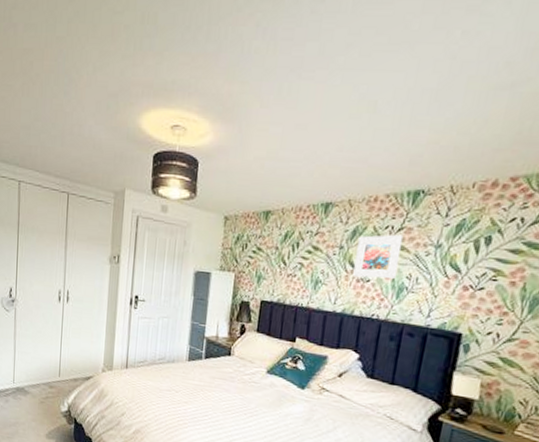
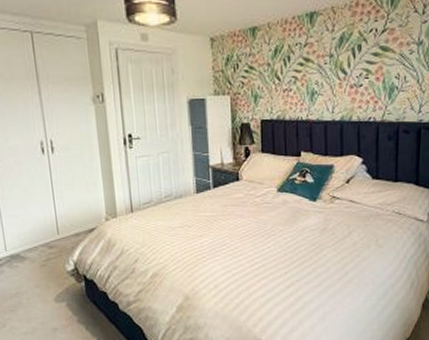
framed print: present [353,234,403,279] -> none [346,36,388,82]

